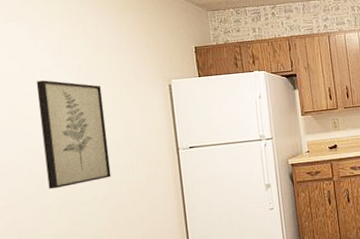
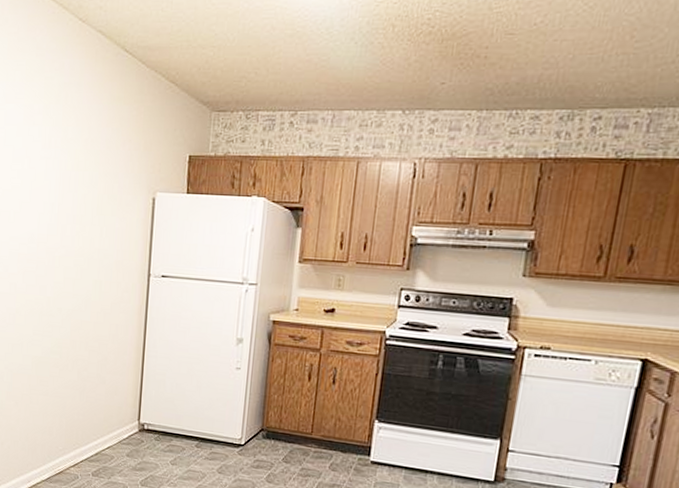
wall art: present [36,80,111,190] -> none [20,173,84,293]

